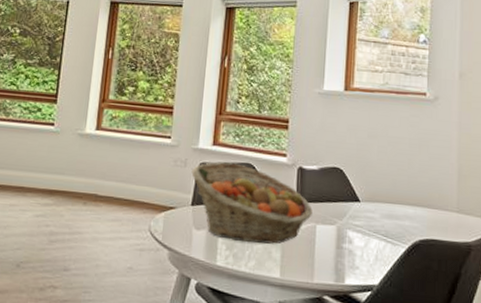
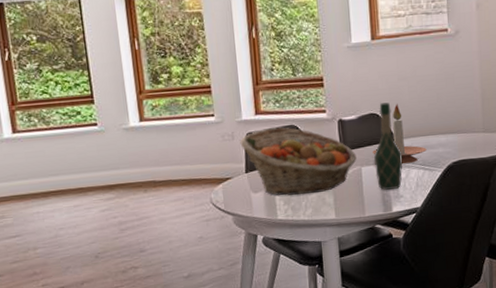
wine bottle: none [330,158,363,258] -> present [373,102,403,190]
candle holder: none [331,162,391,231] -> present [373,104,427,164]

